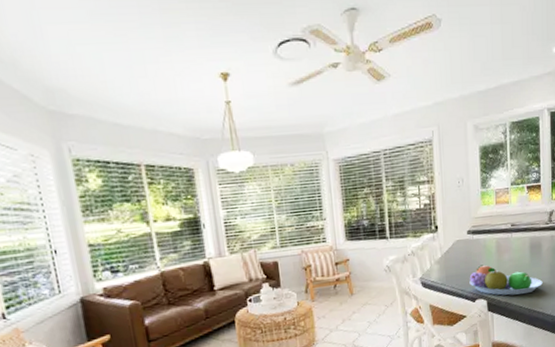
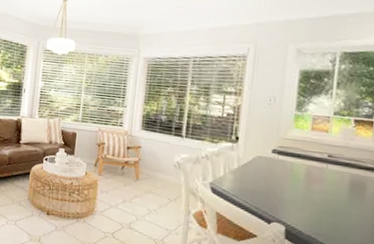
fruit bowl: present [469,265,543,296] -> none [266,188,363,235]

